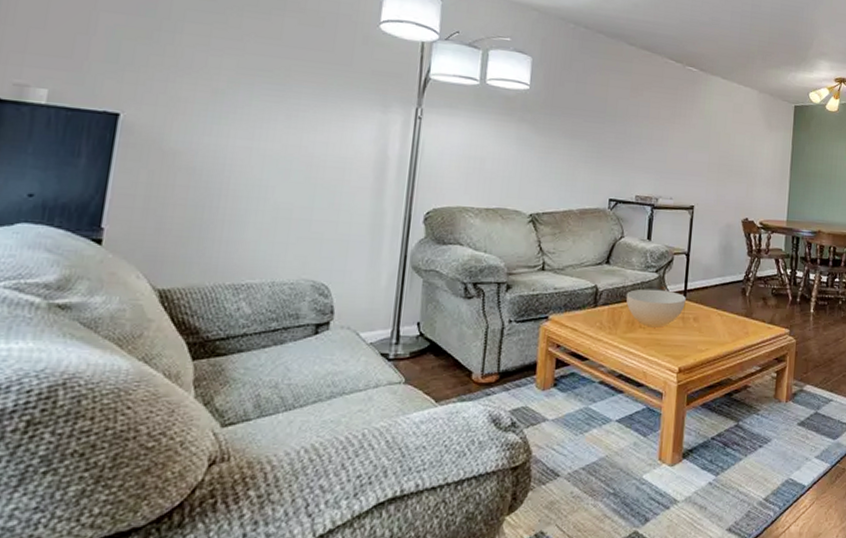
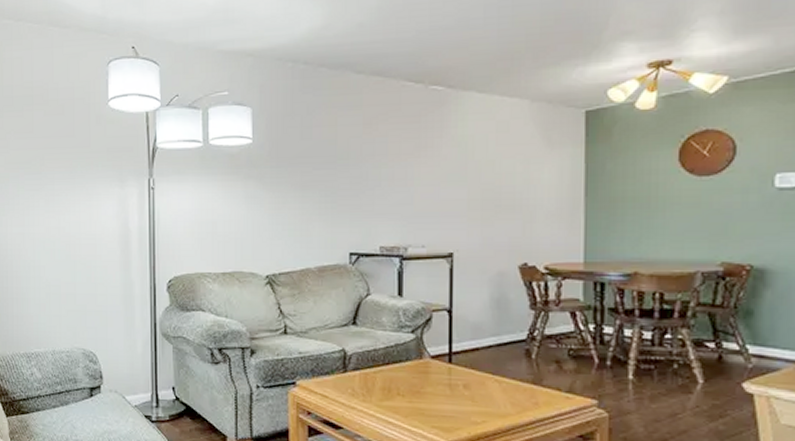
decorative bowl: present [625,288,686,328] -> none [378,351,452,396]

